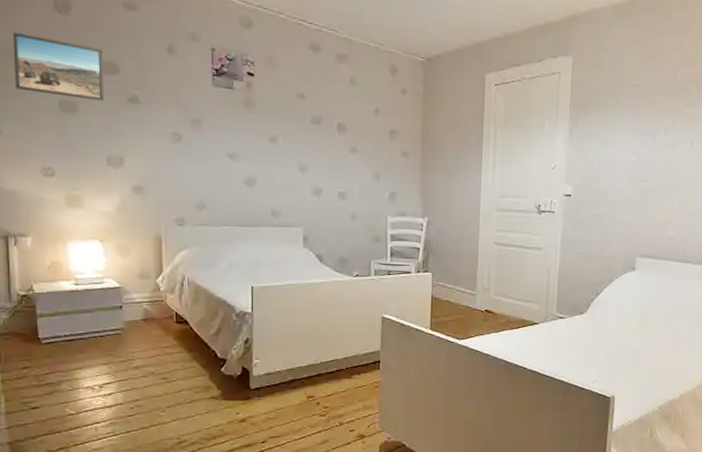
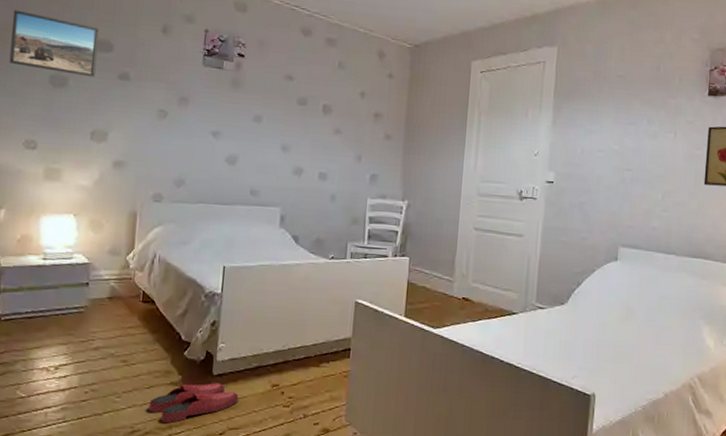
slippers: none [192,396,277,434] -> present [148,383,239,424]

